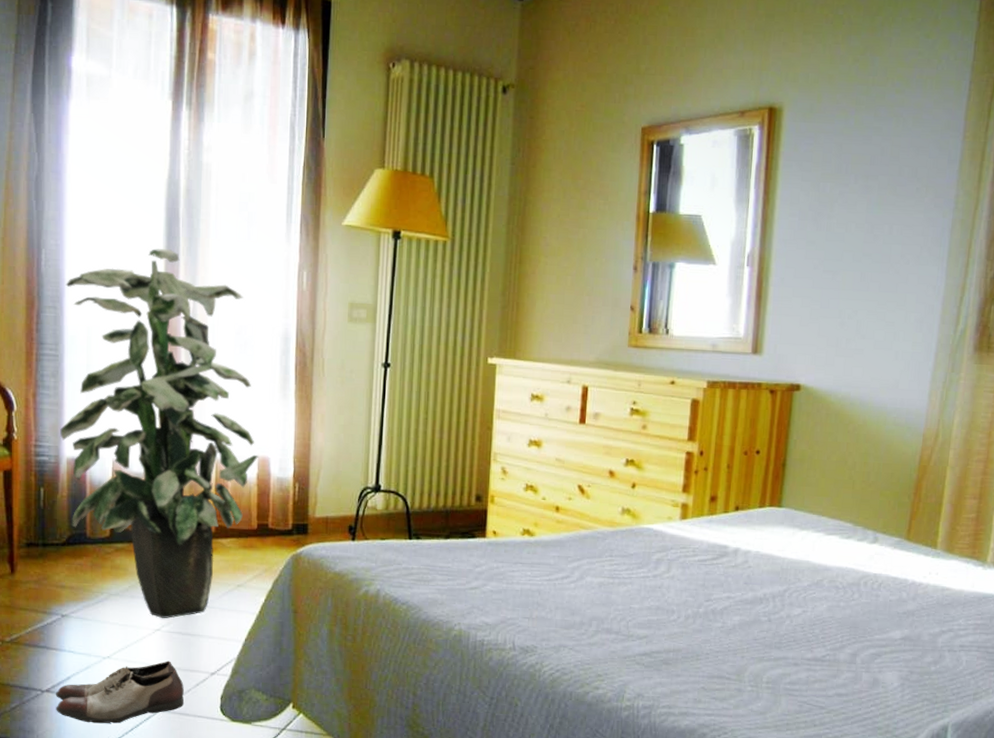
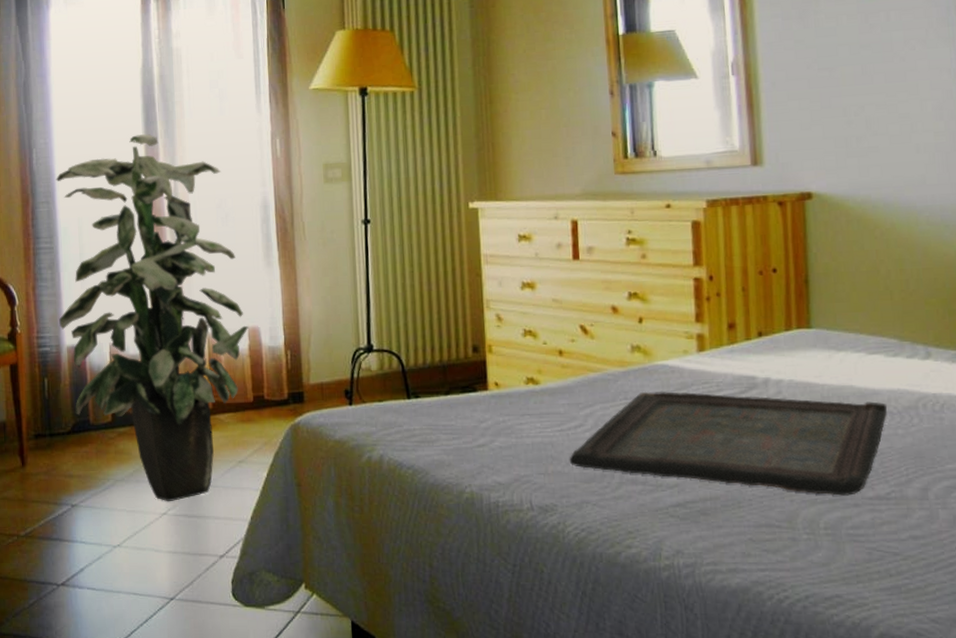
shoe: present [55,660,184,724] -> none [70,545,195,616]
serving tray: none [553,551,834,656] -> present [569,391,887,496]

